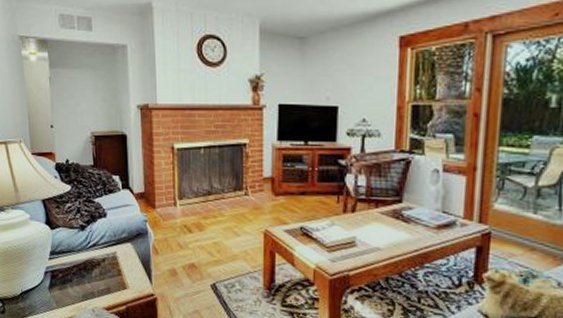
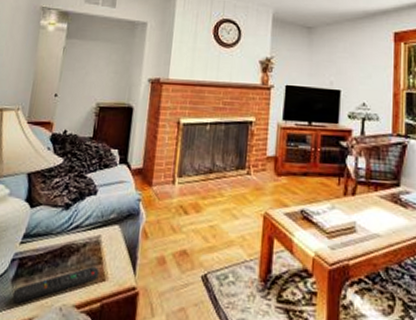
remote control: none [52,277,120,307] -> present [12,267,100,304]

